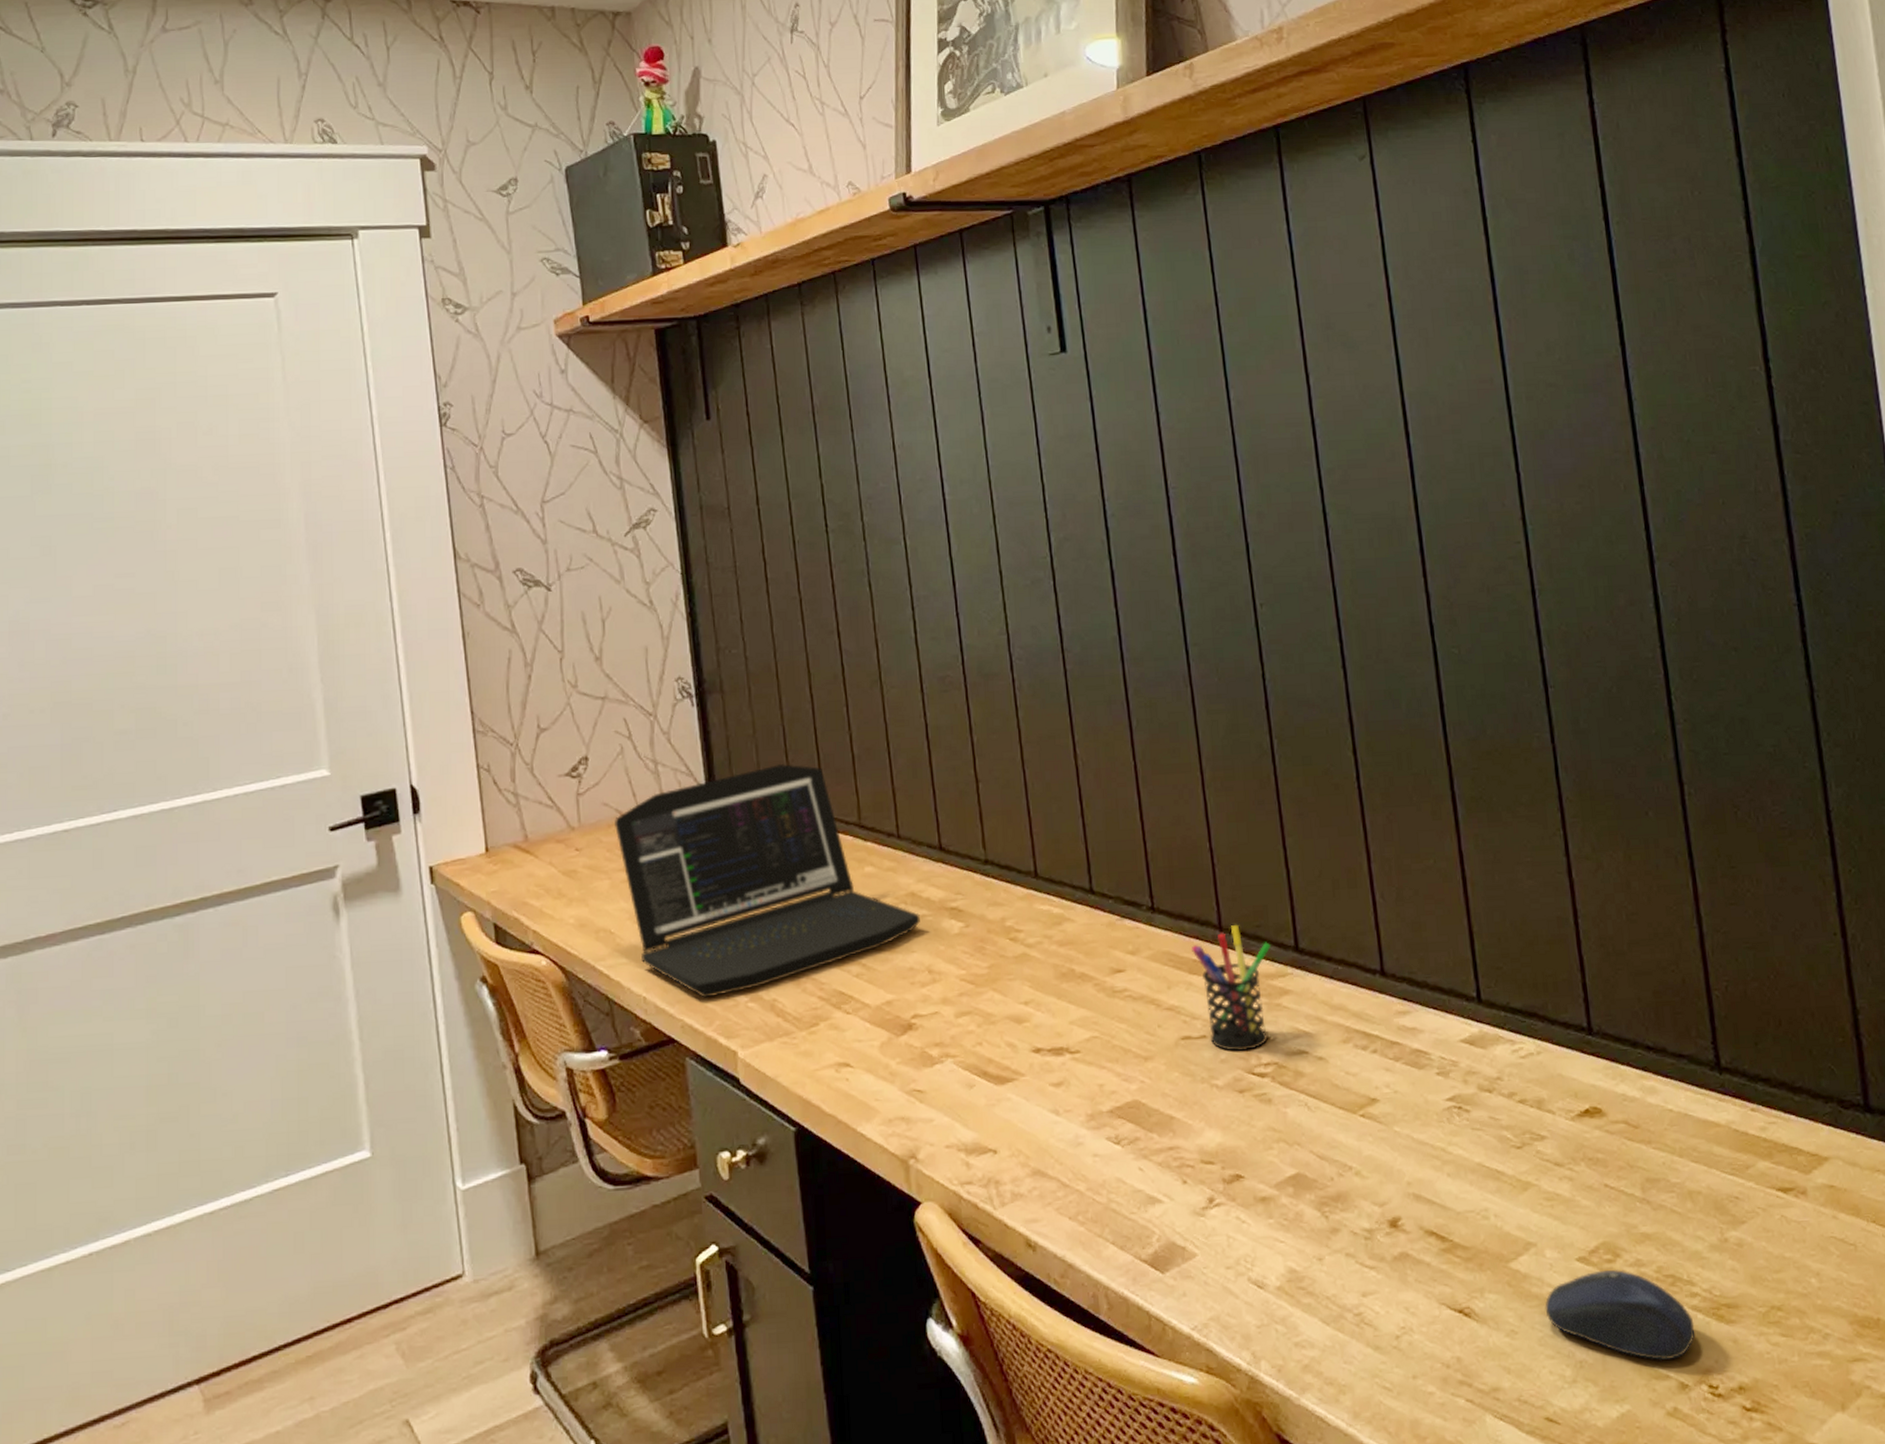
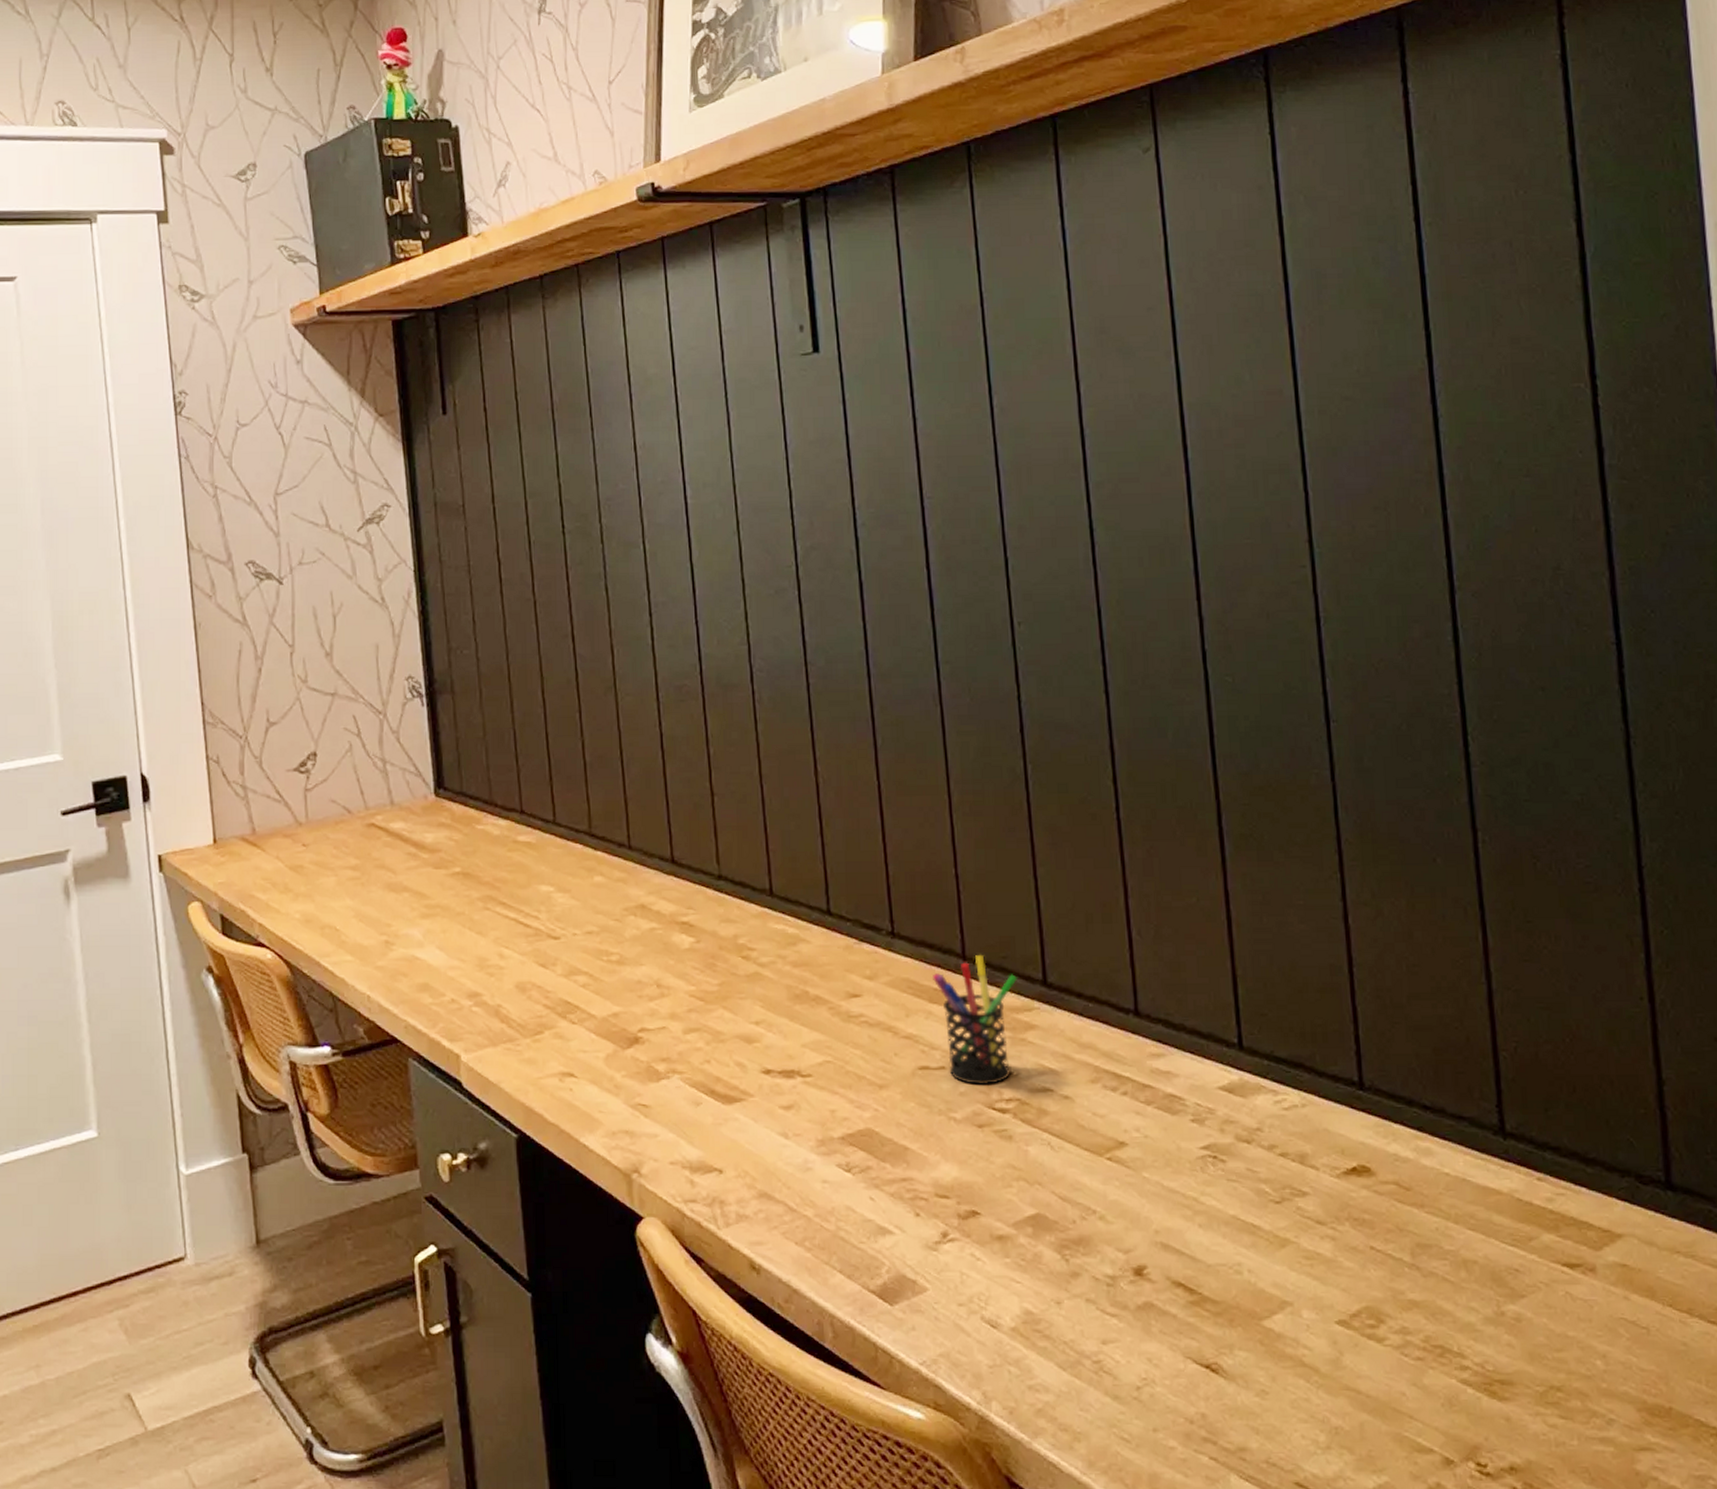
laptop: present [615,763,920,998] -> none [342,767,650,1000]
computer mouse: present [1545,1269,1695,1361] -> none [1299,1336,1464,1434]

